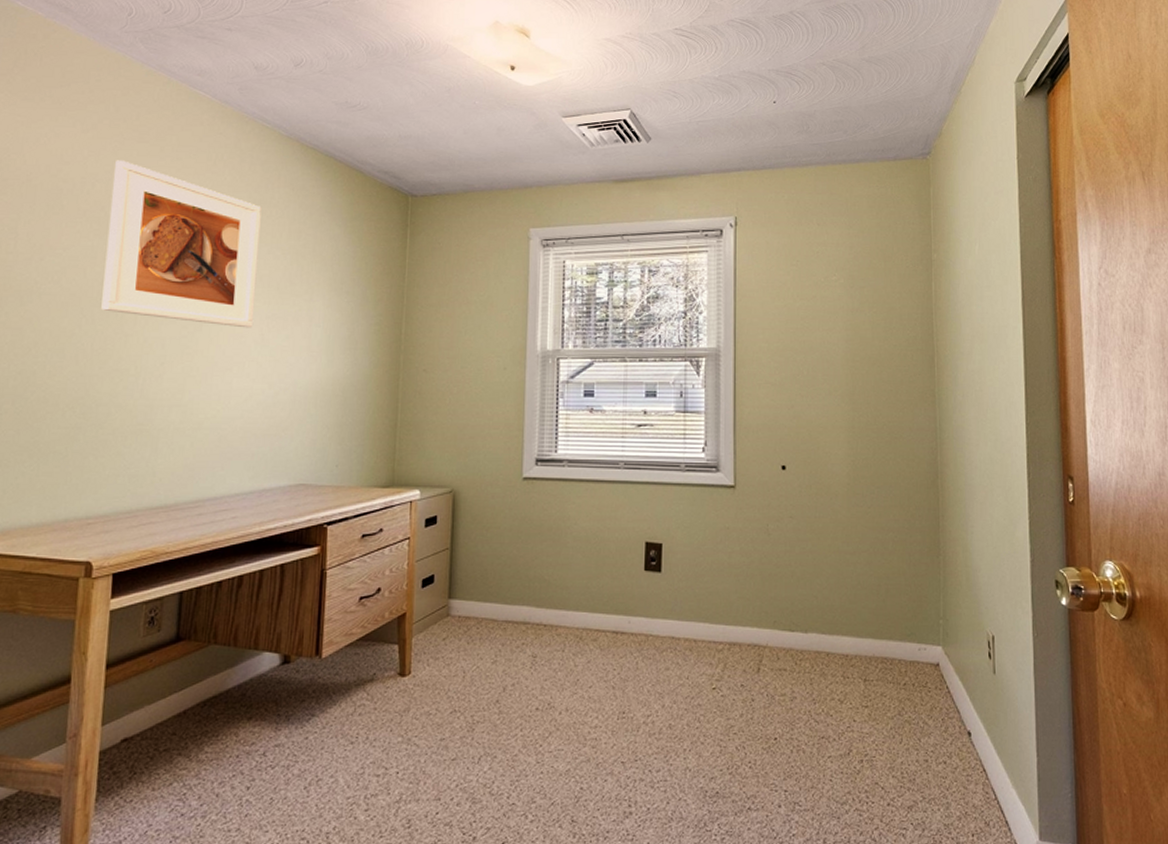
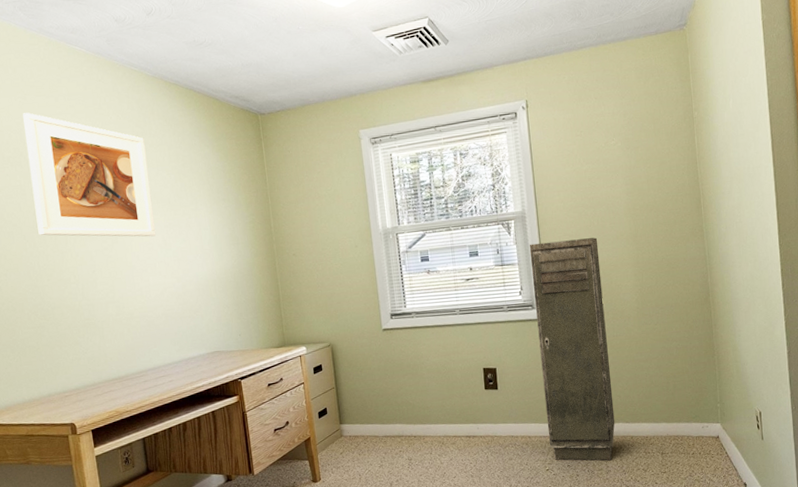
storage cabinet: none [720,389,808,684] -> present [529,237,615,461]

